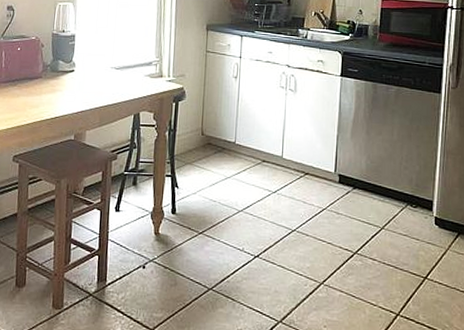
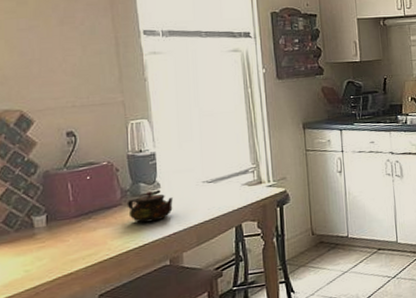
teapot: none [46,69,85,98] -> present [127,191,174,223]

